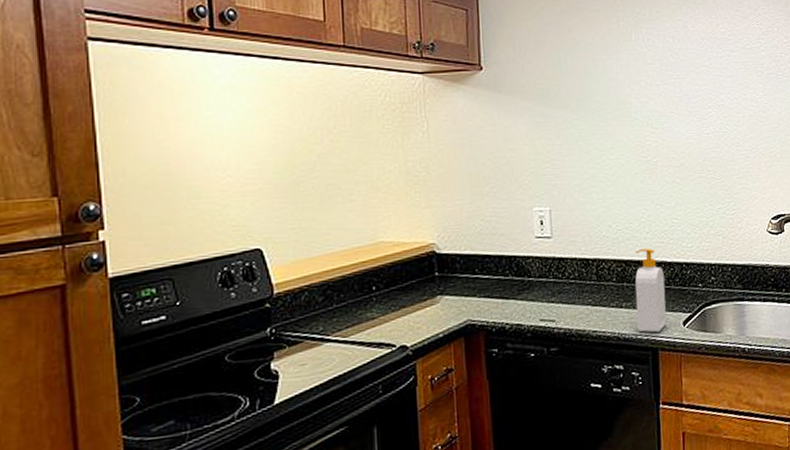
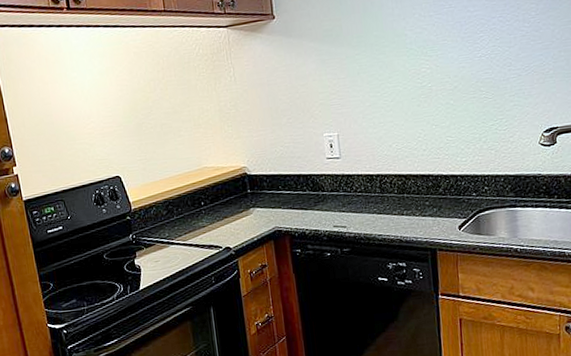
soap bottle: present [635,249,667,333] -> none [413,164,444,236]

